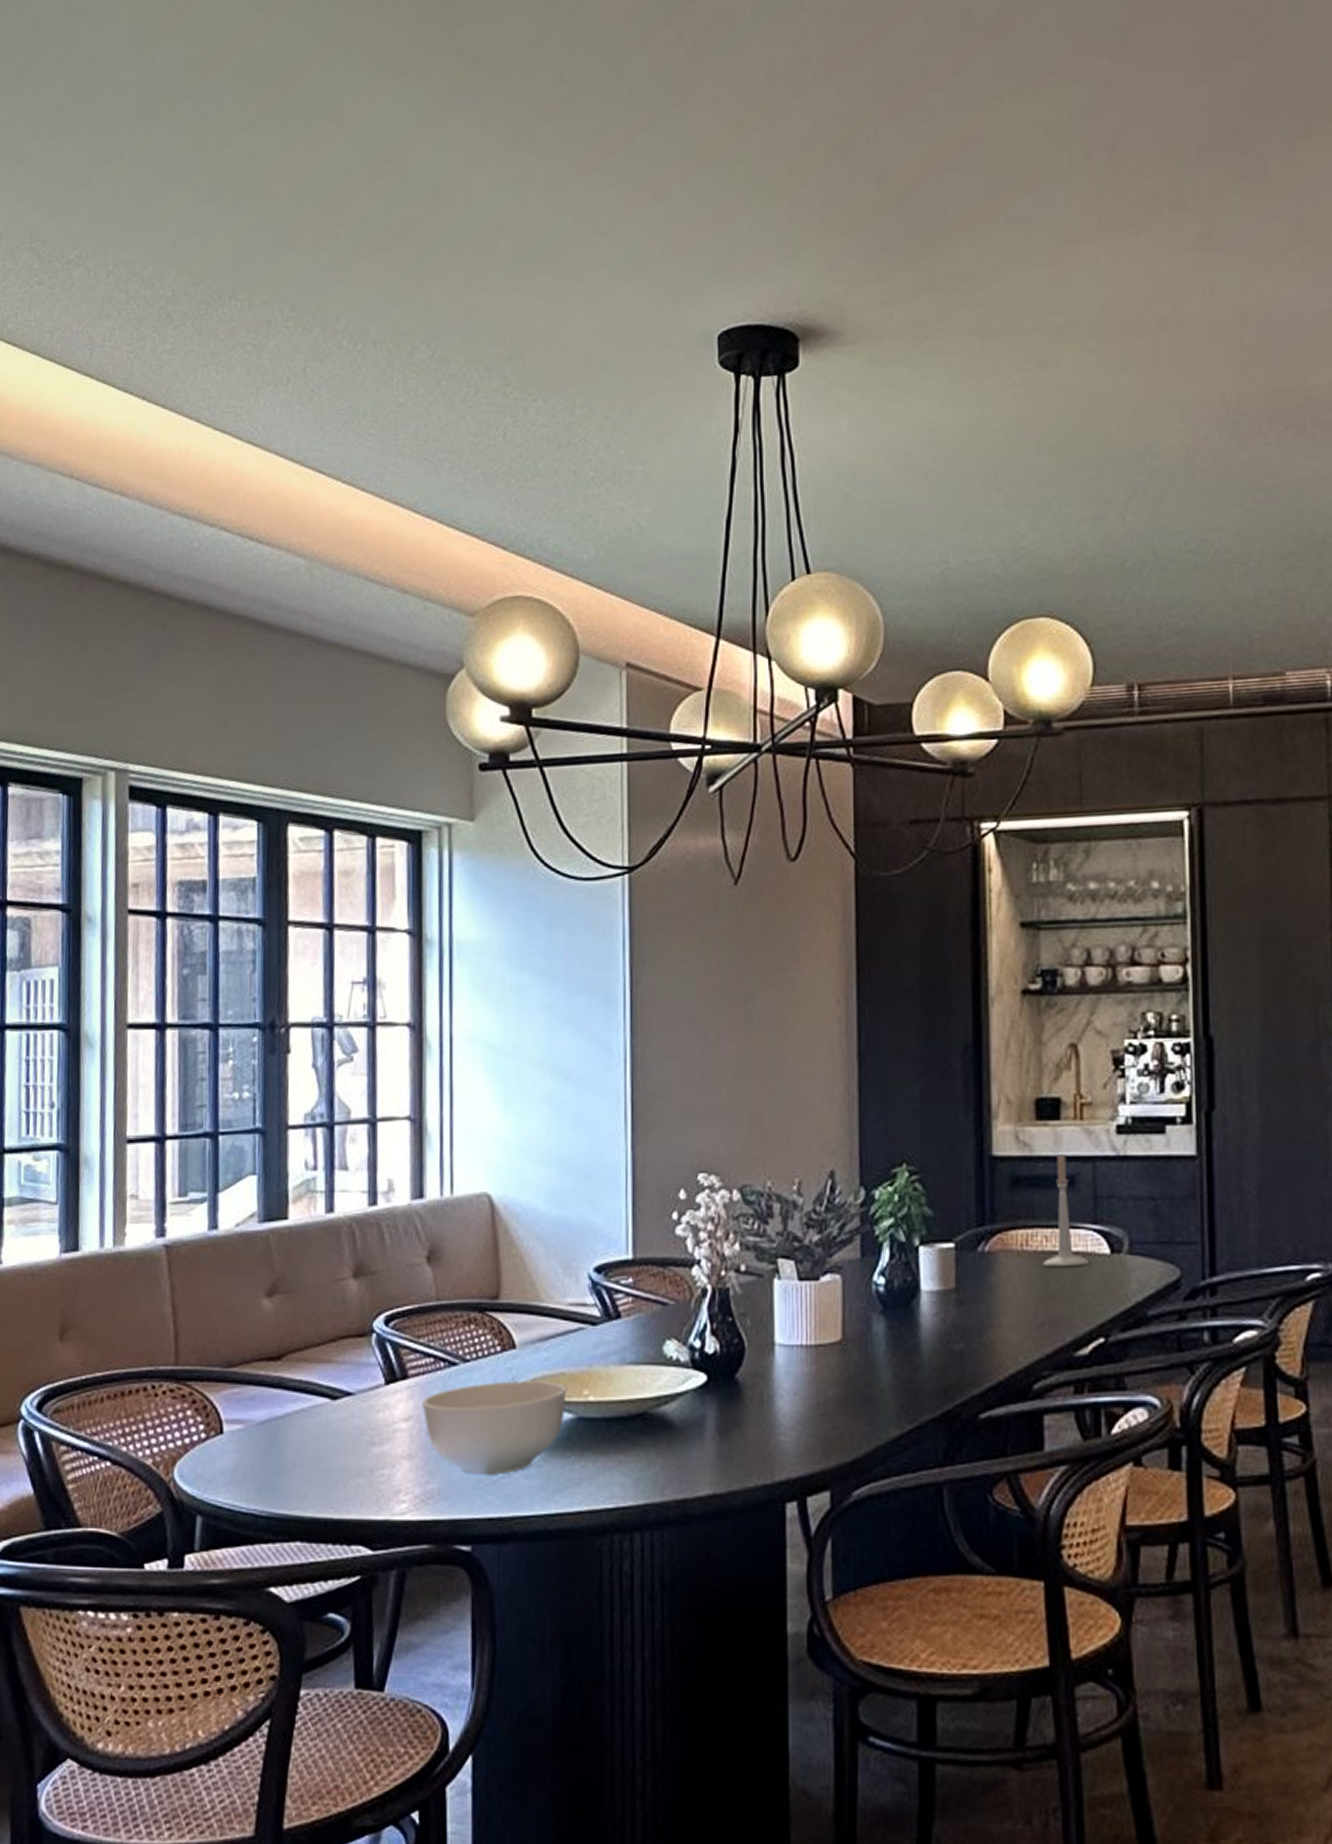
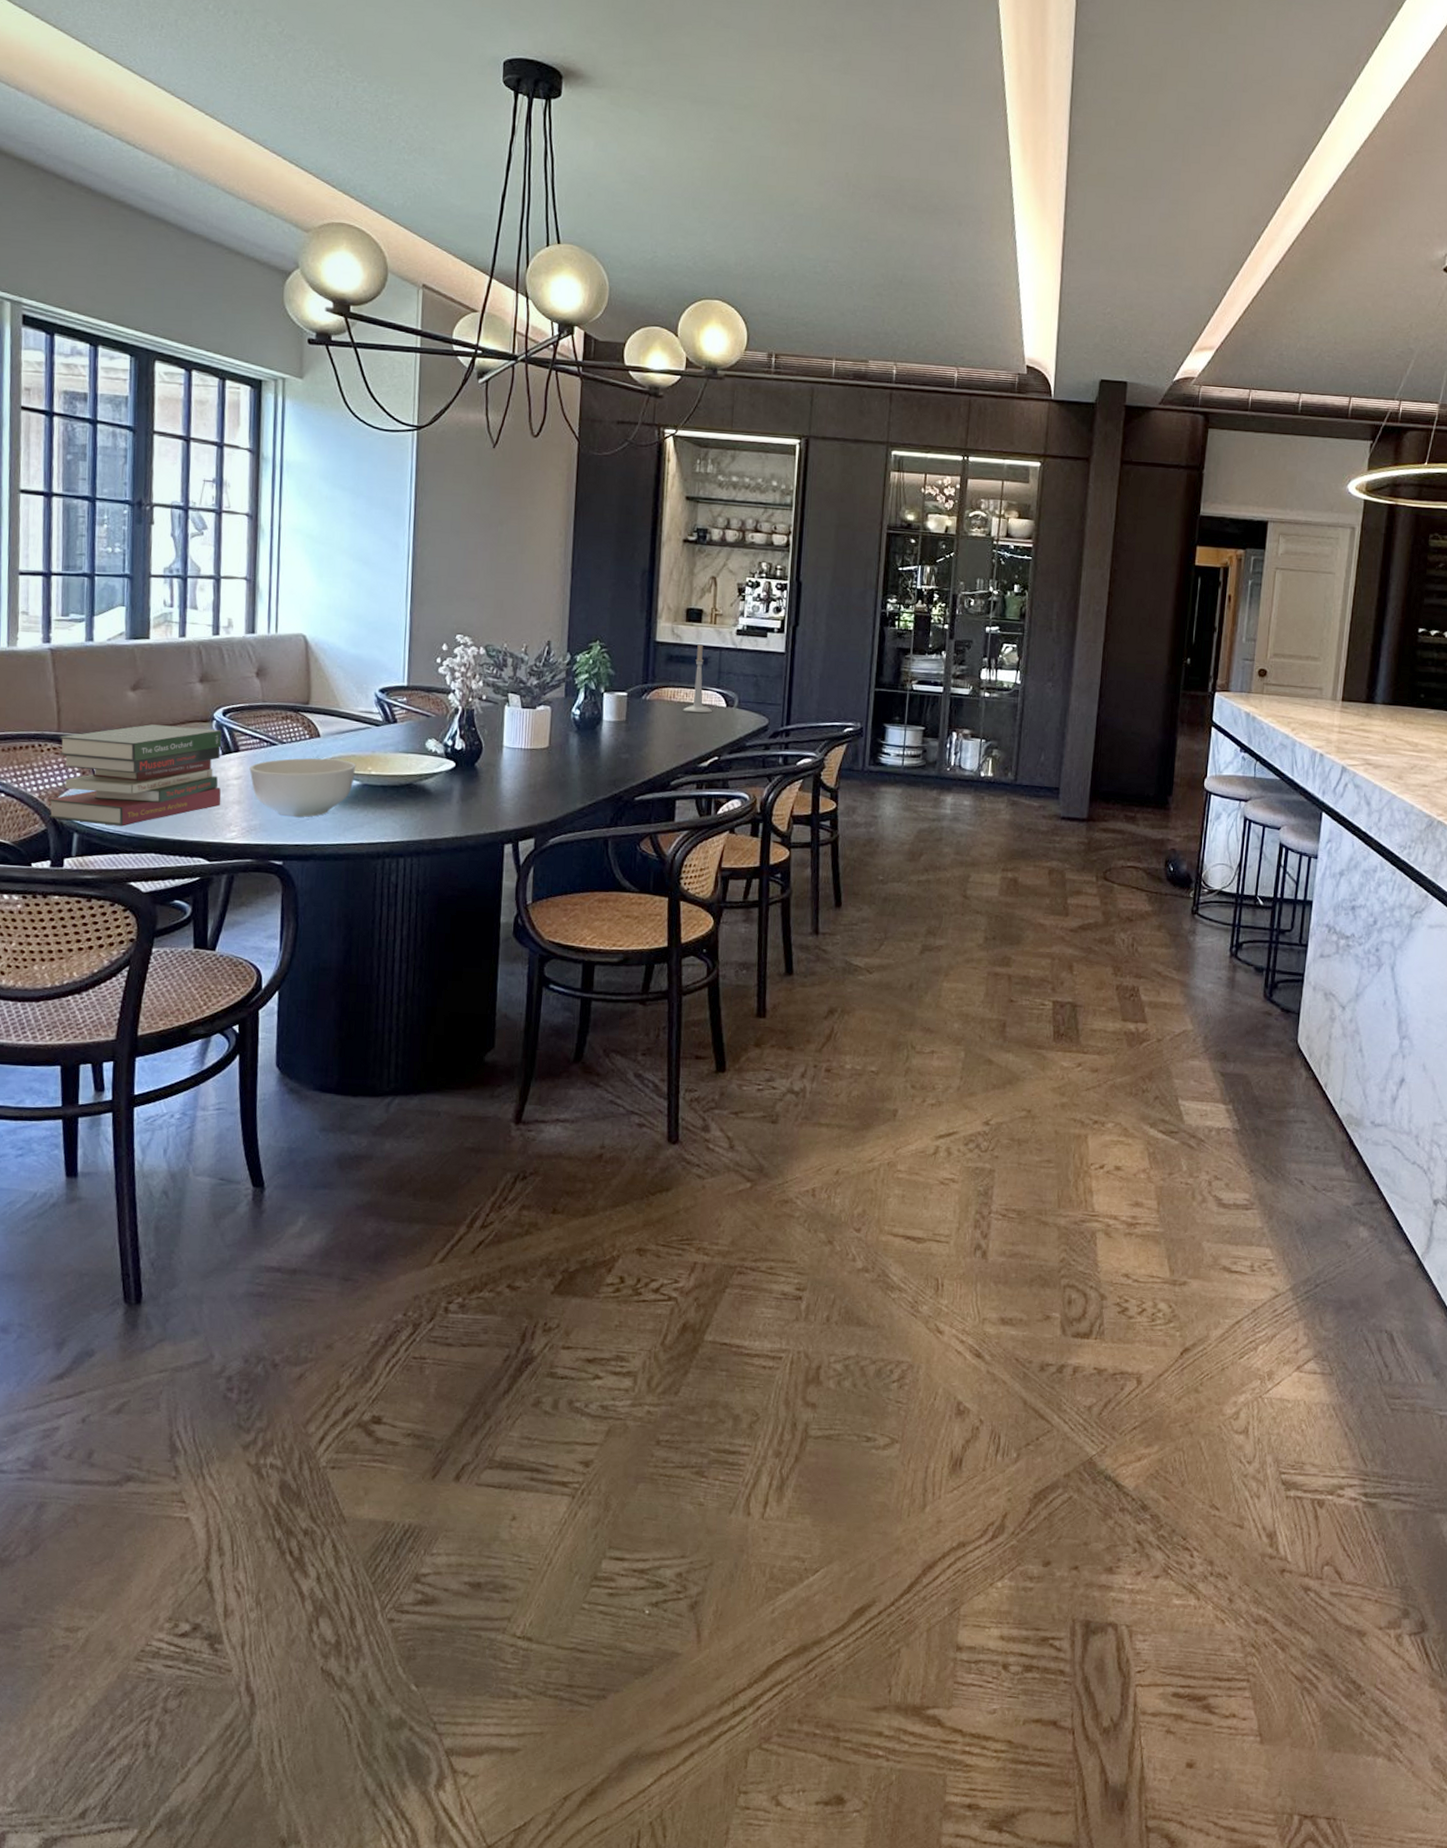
books: none [164,1346,386,1502] -> present [48,724,222,826]

